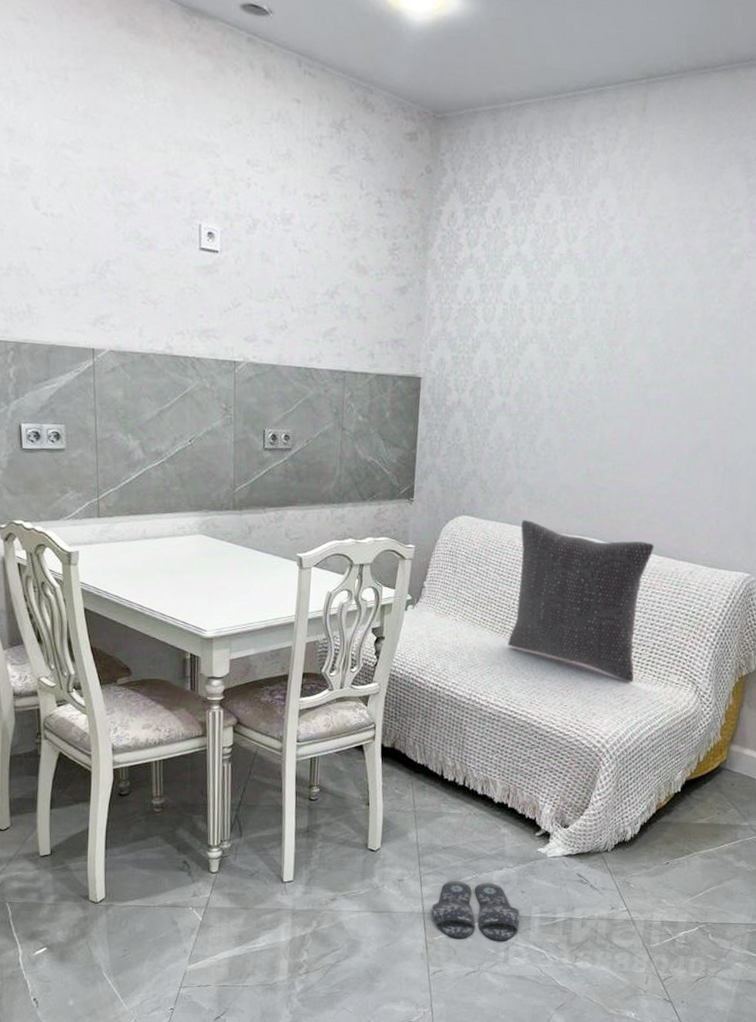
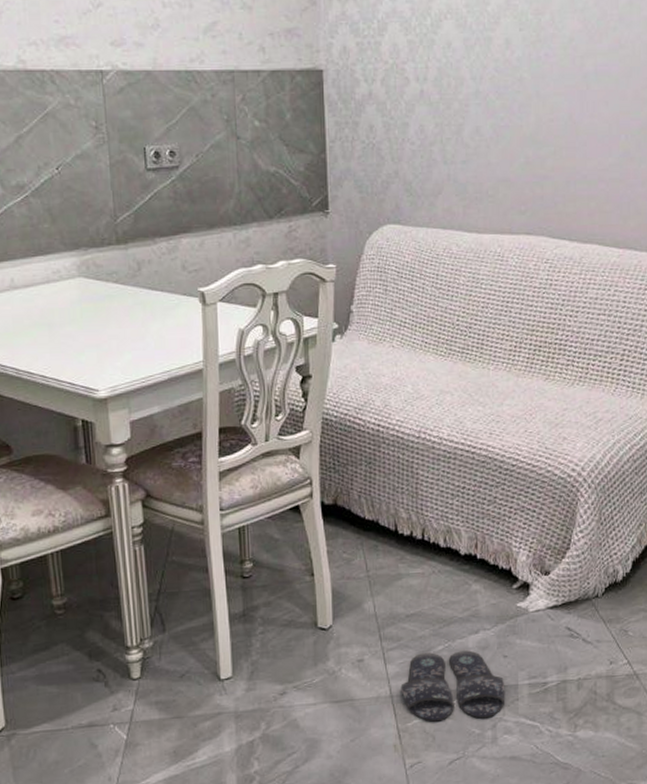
pillow: present [508,520,655,683] -> none [456,222,612,398]

